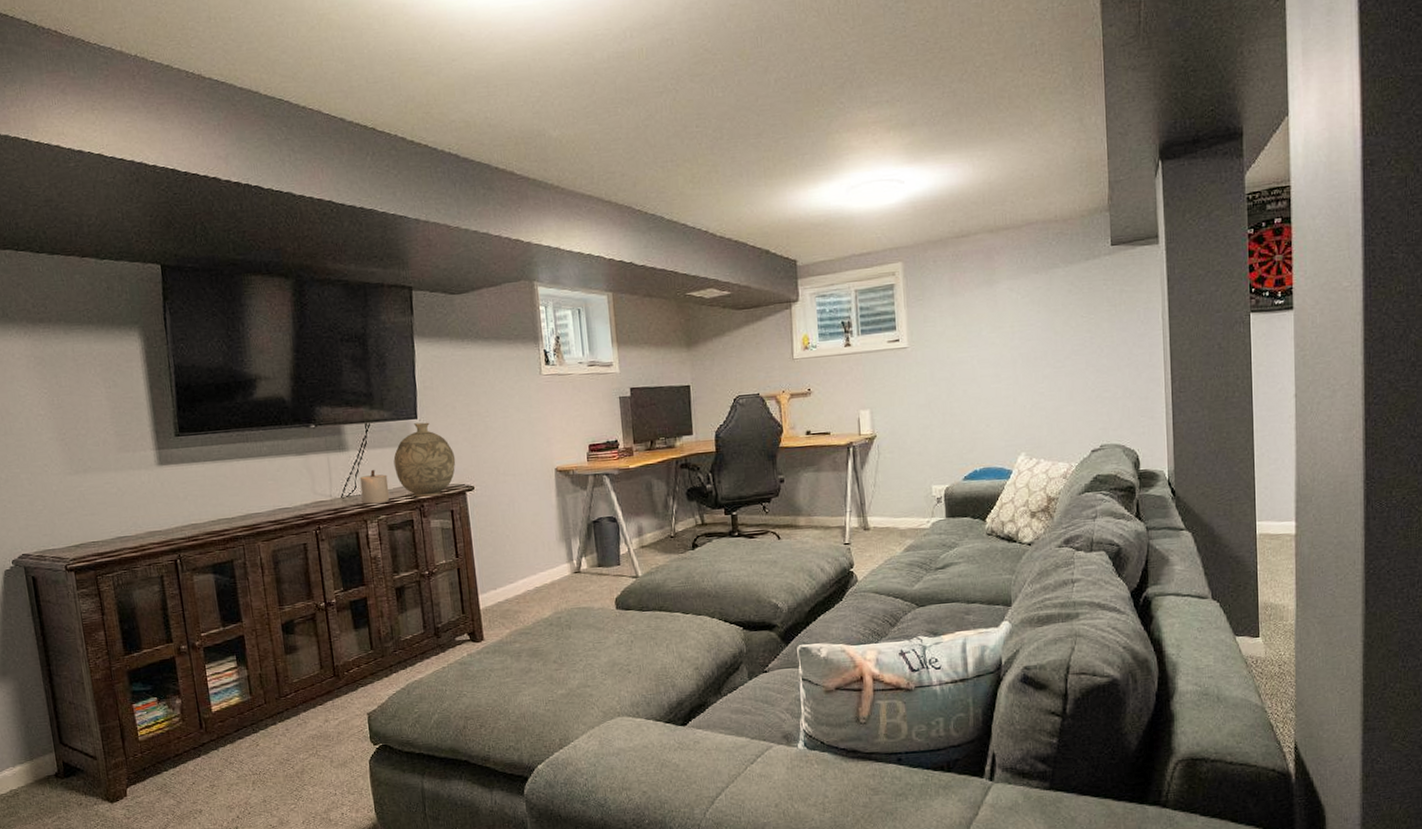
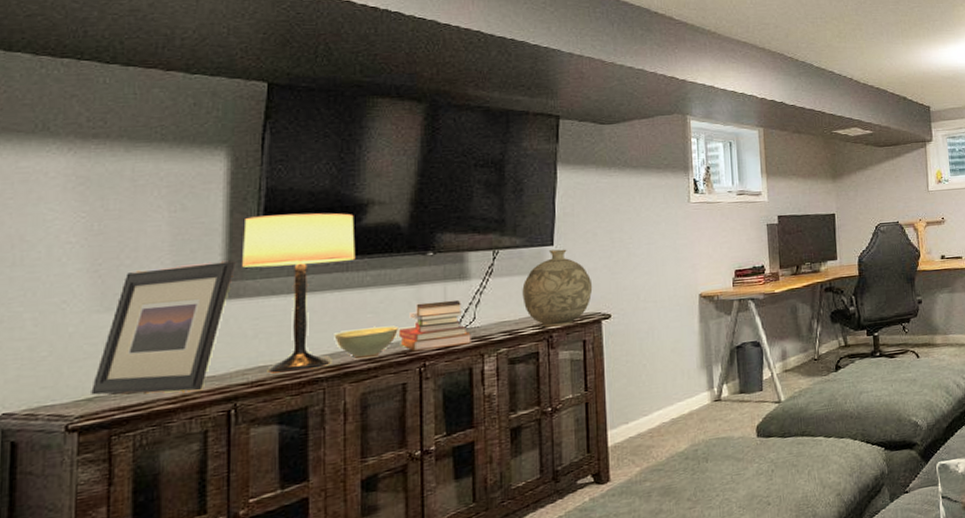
picture frame: none [77,432,162,543] -> present [91,261,235,396]
table lamp: none [162,387,253,530] -> present [241,212,356,373]
bowl: none [244,492,295,521] -> present [334,326,398,360]
books: none [294,469,355,516] -> present [398,299,471,352]
candle: present [359,470,390,504] -> none [480,299,514,337]

